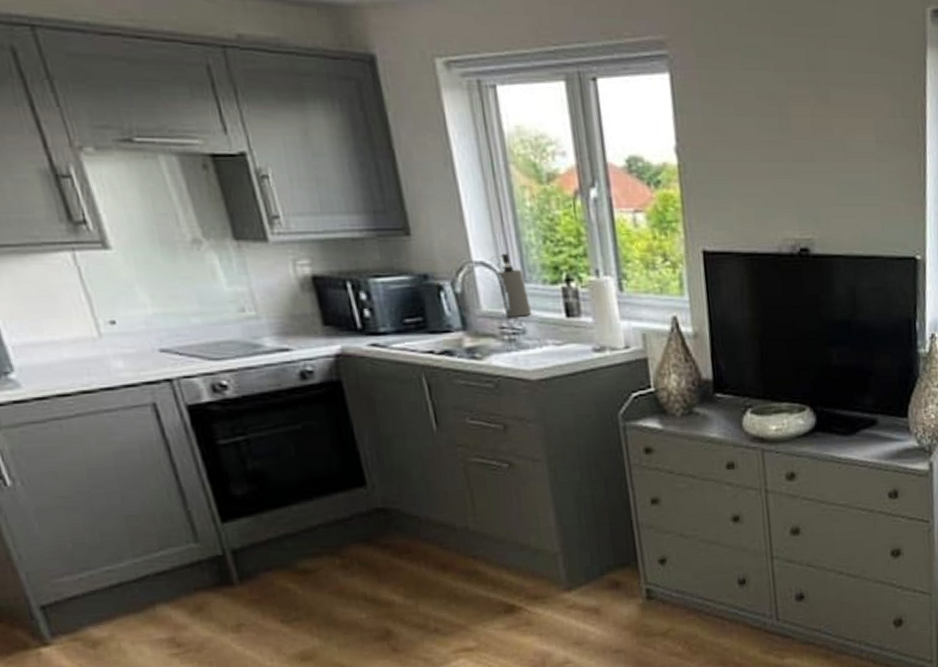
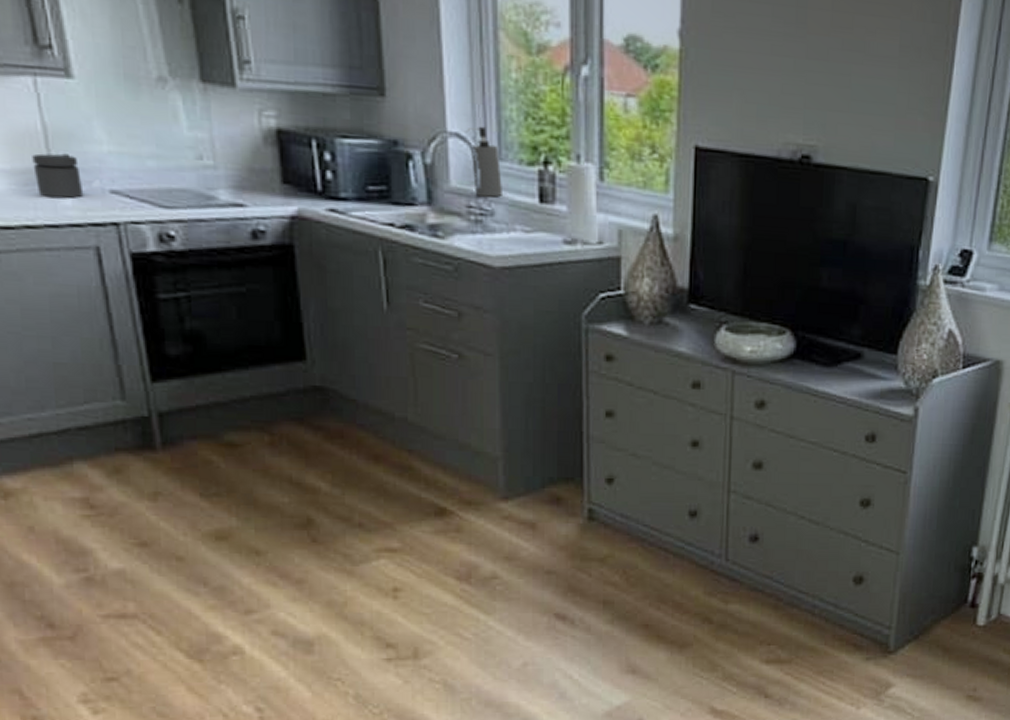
jar: none [79,321,135,363] -> present [32,153,84,199]

